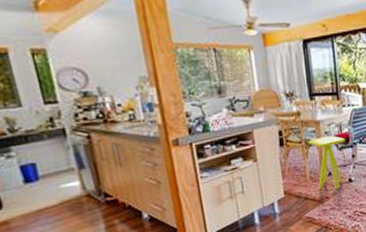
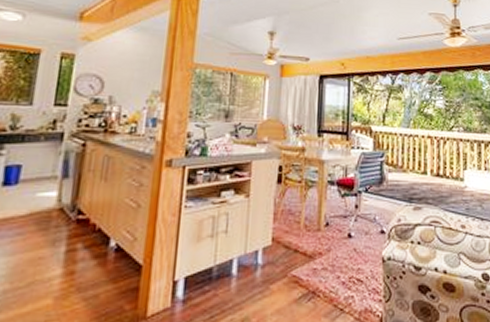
side table: present [309,135,345,190] -> none [309,179,349,245]

